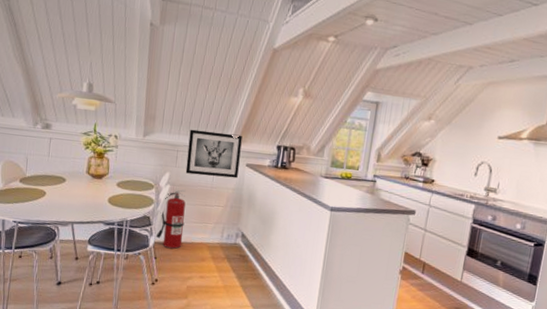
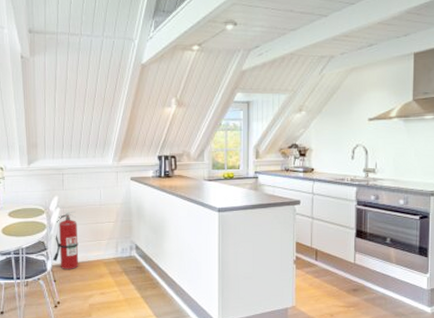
wall art: present [185,129,243,179] -> none [72,151,124,195]

